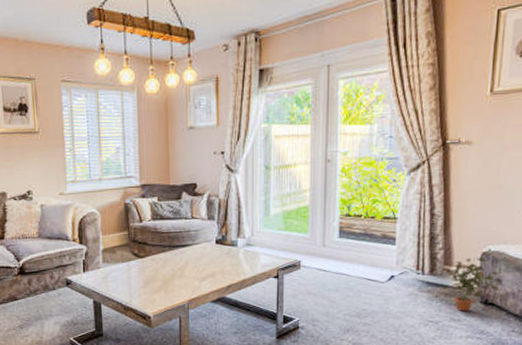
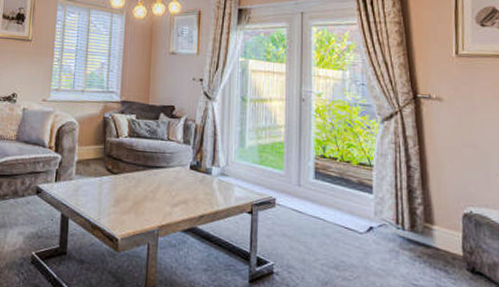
potted plant: present [445,256,504,312] -> none [427,218,490,279]

